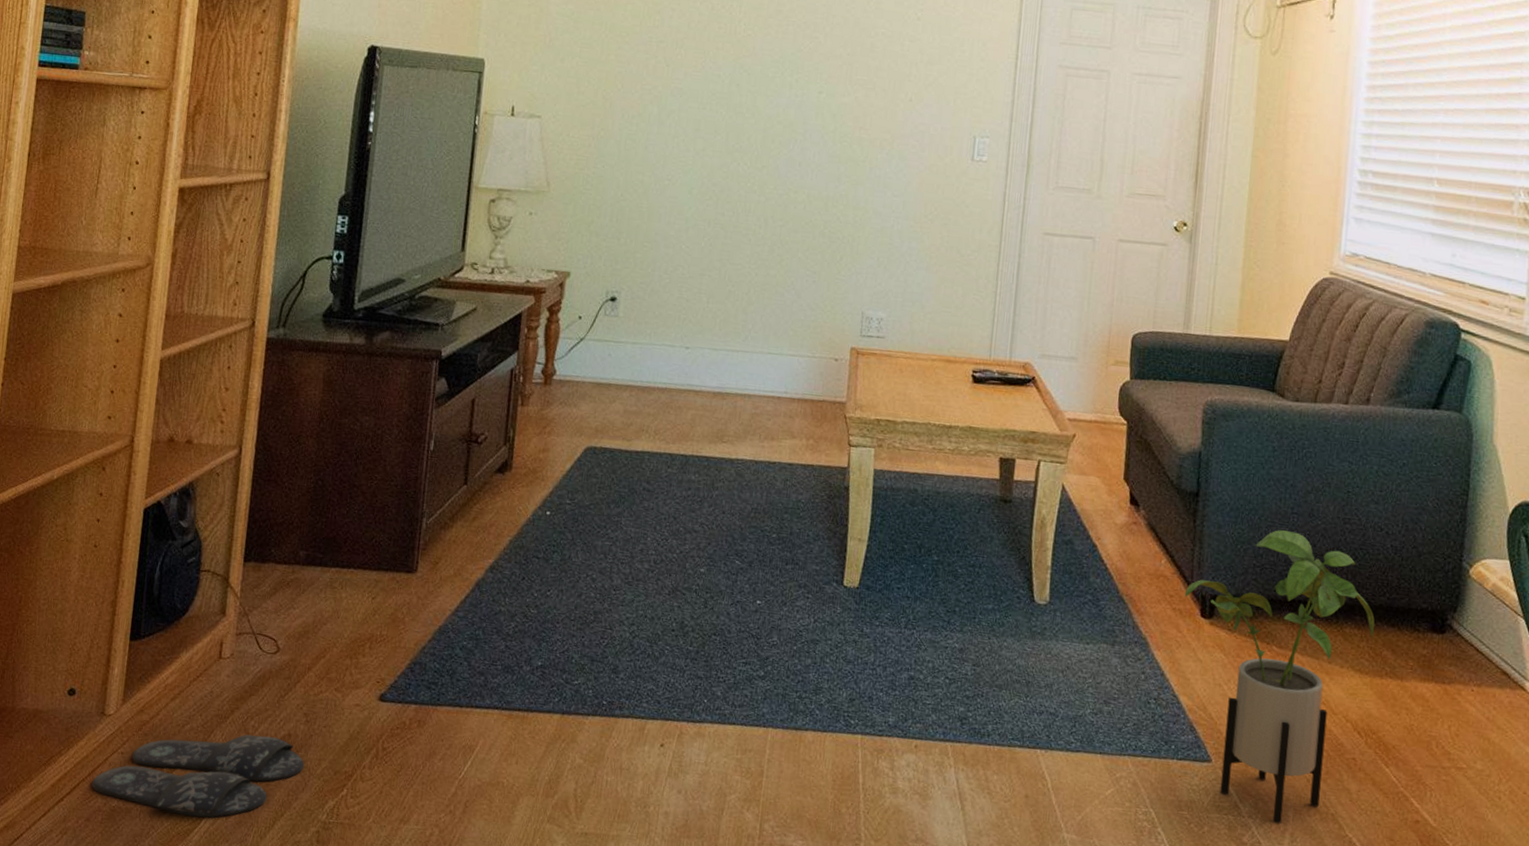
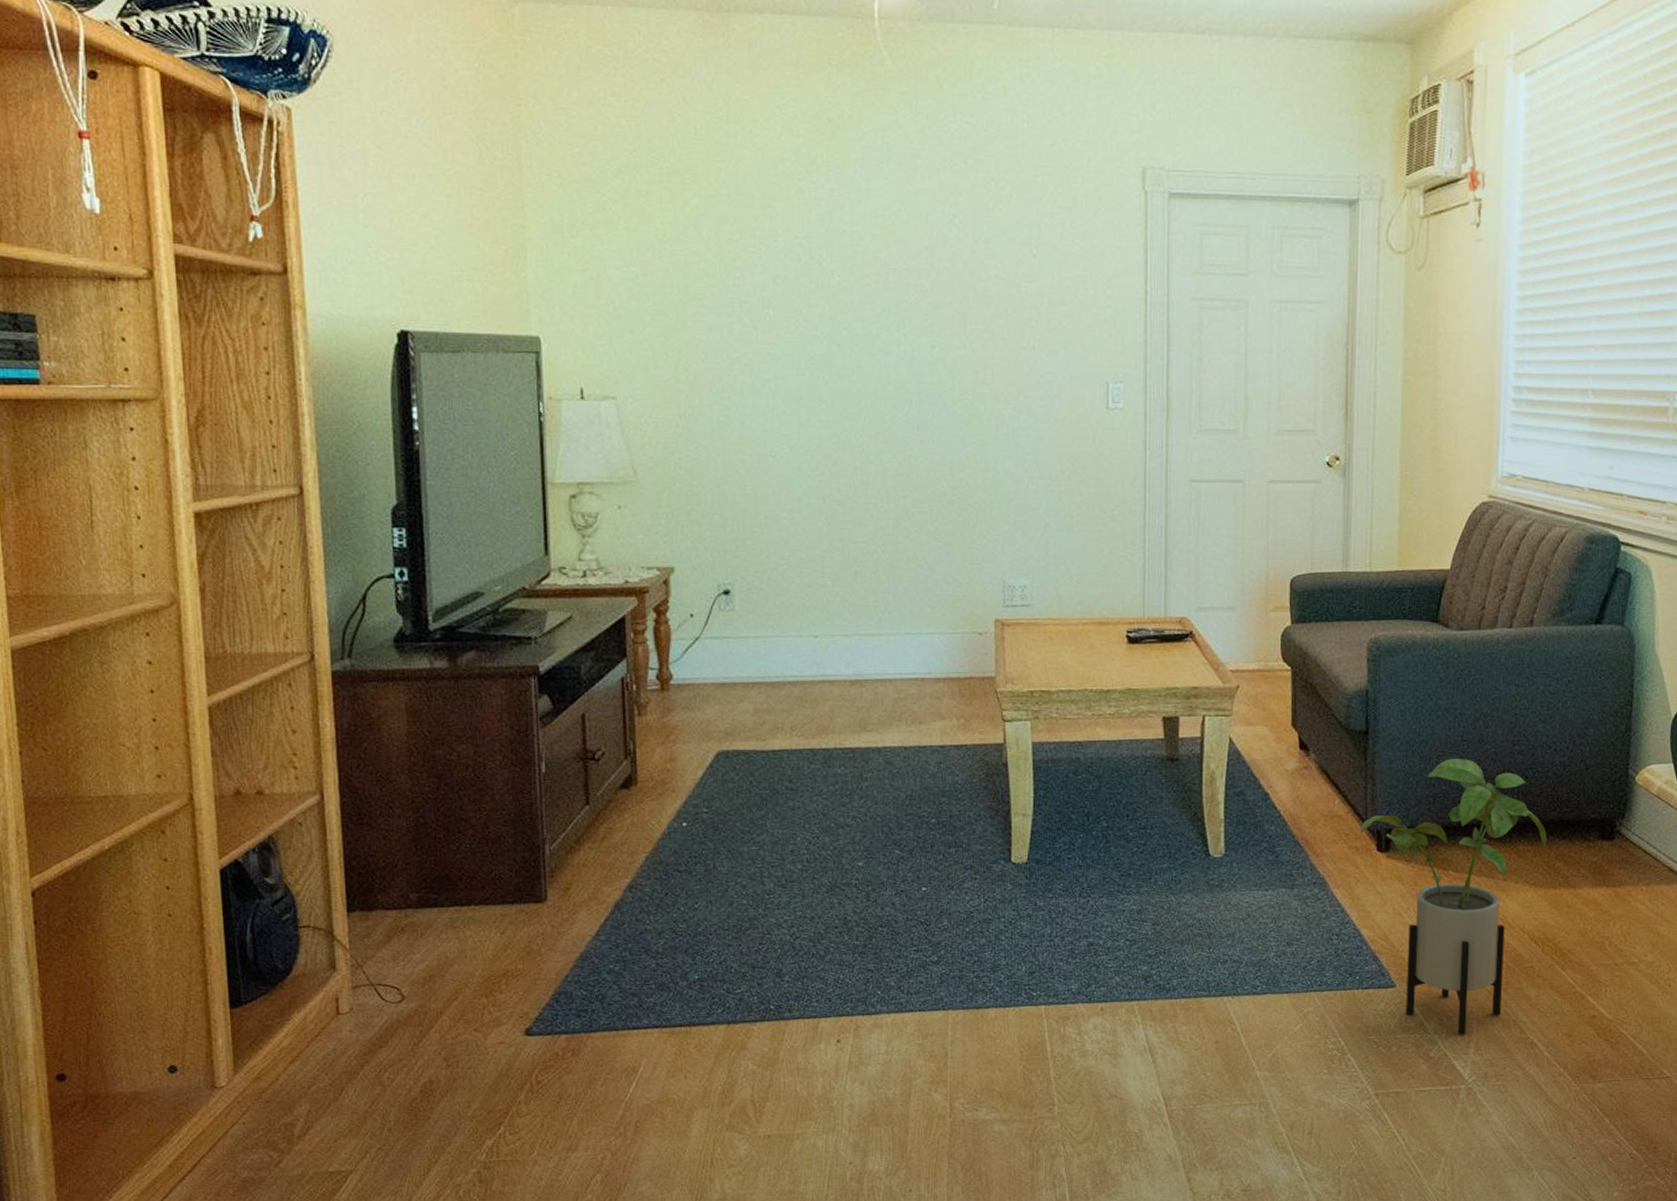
slippers: present [92,734,304,818] -> none [215,1086,452,1176]

